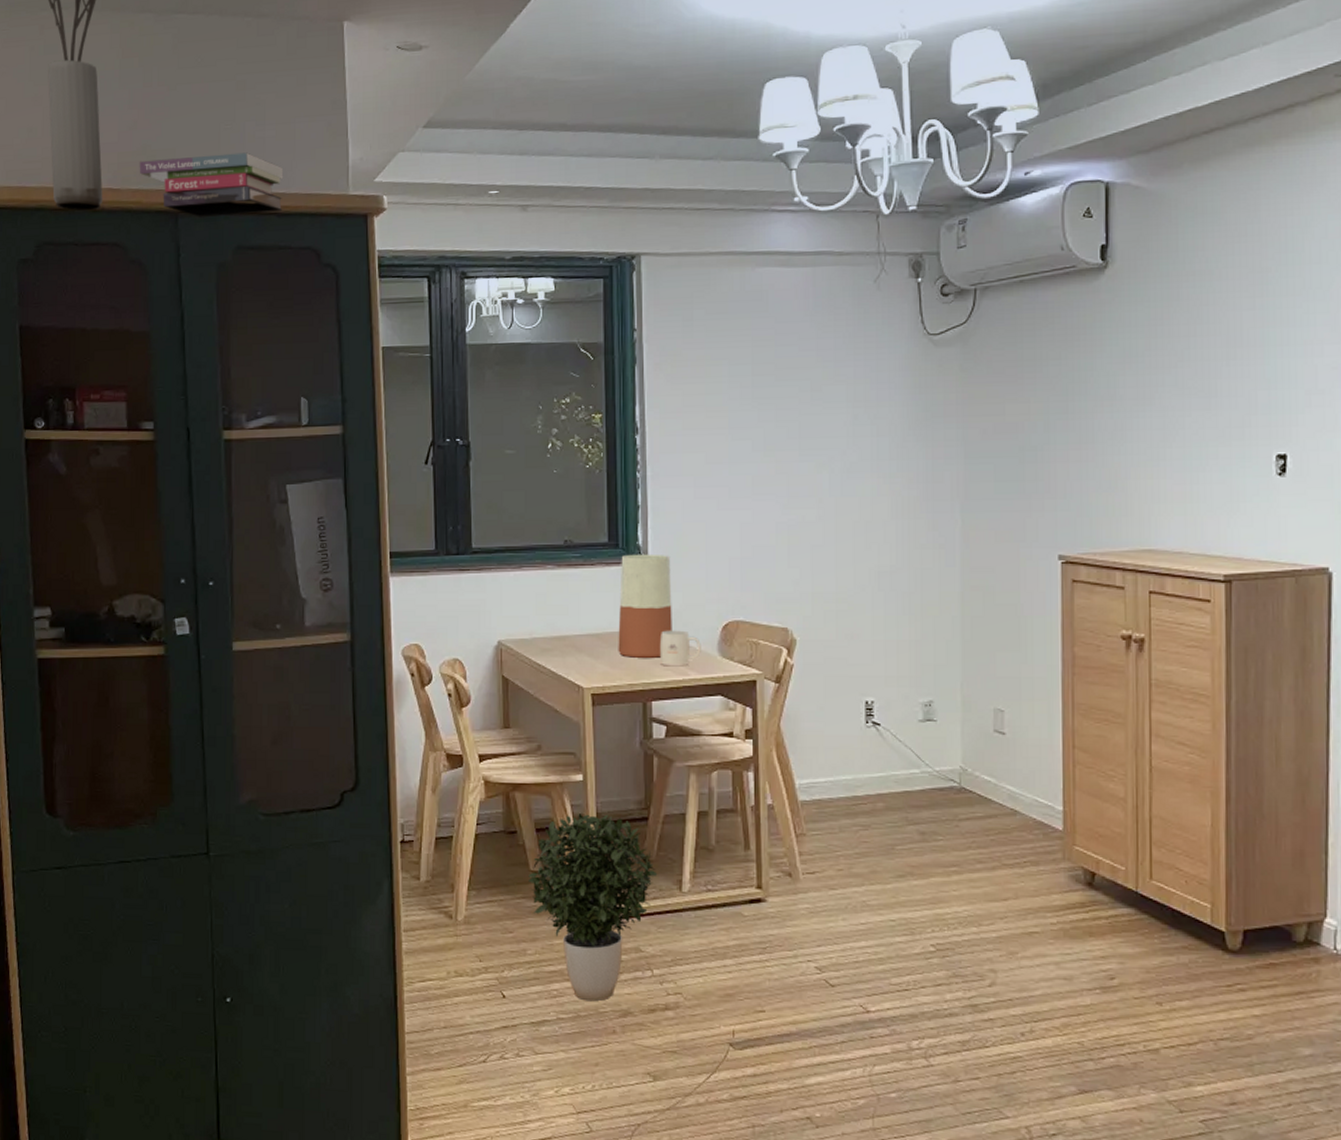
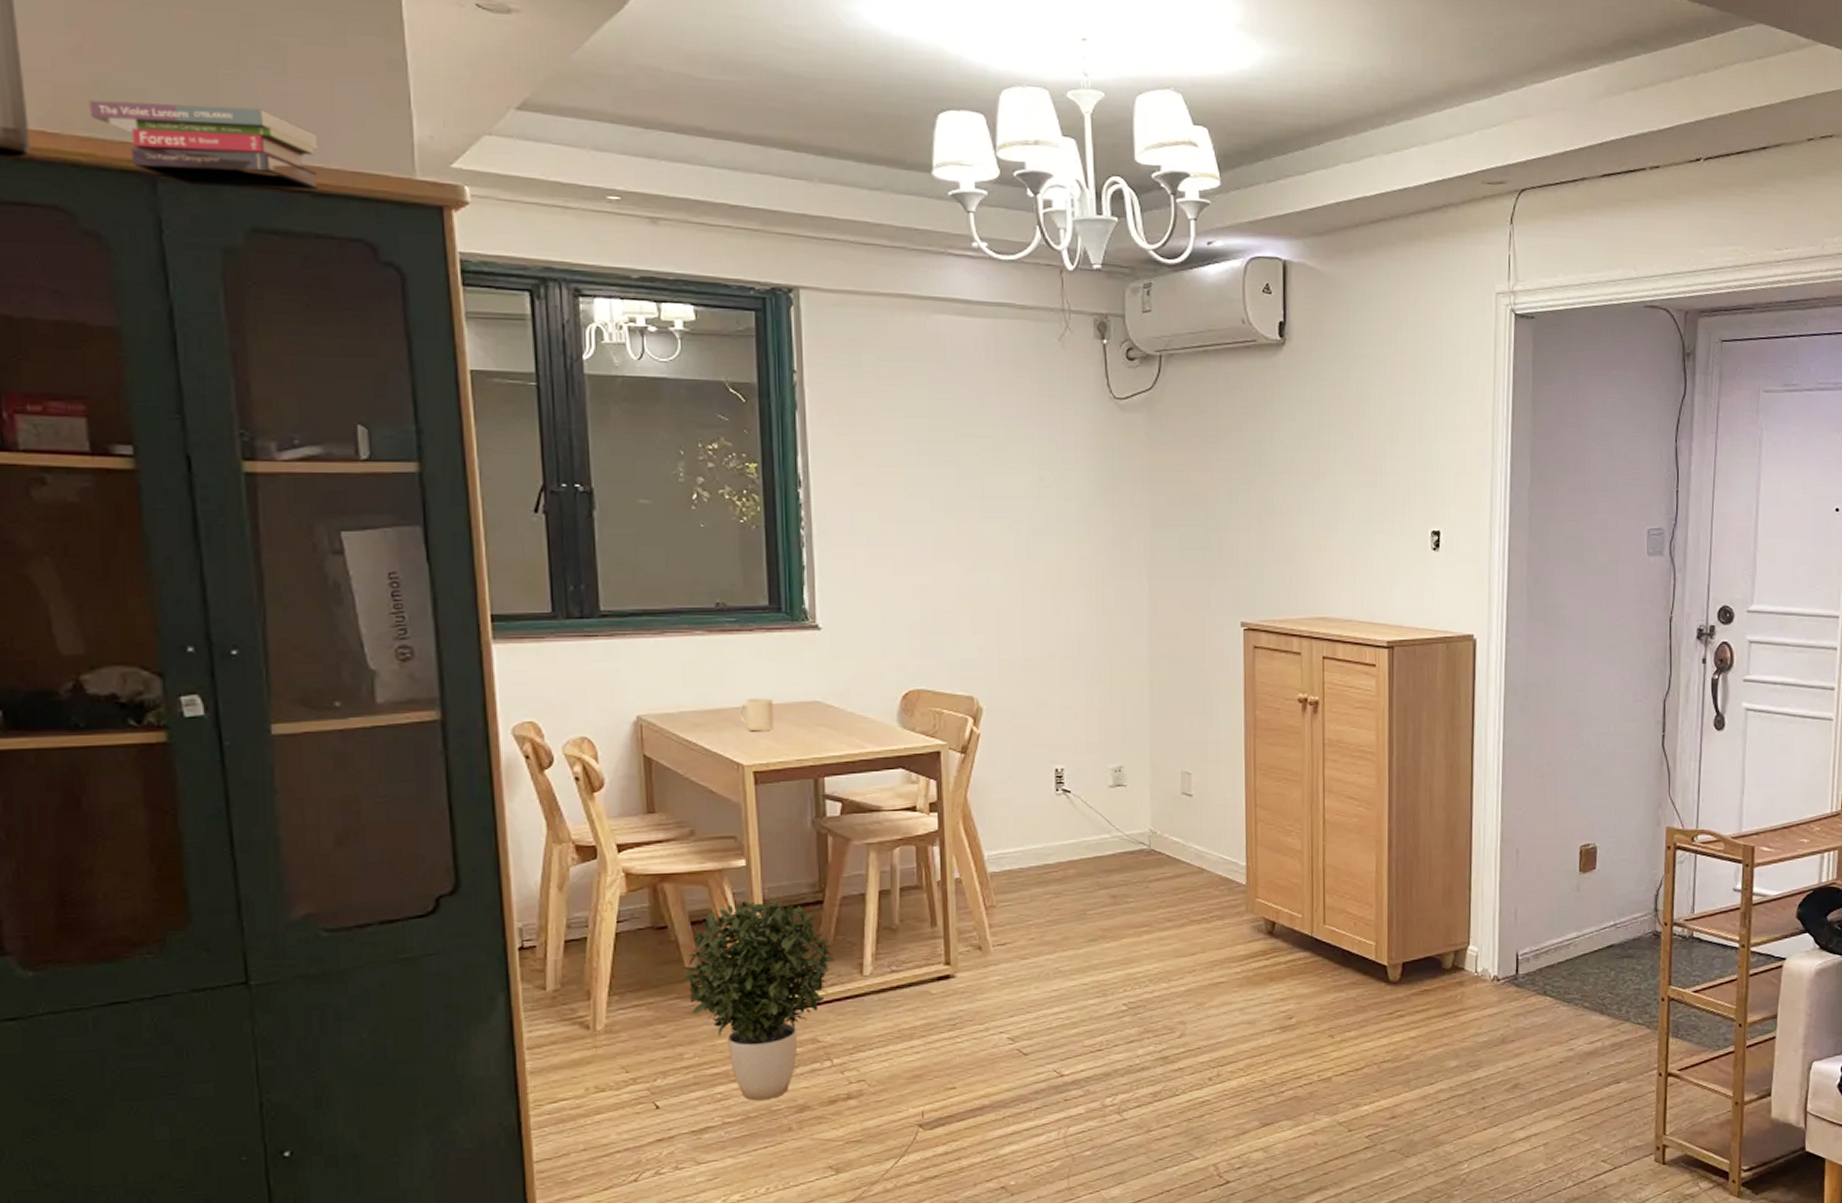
cup: none [581,627,609,658] -> present [739,699,774,732]
vase: present [618,554,672,658] -> none [783,618,846,731]
mug: present [659,630,701,667] -> none [831,700,879,740]

